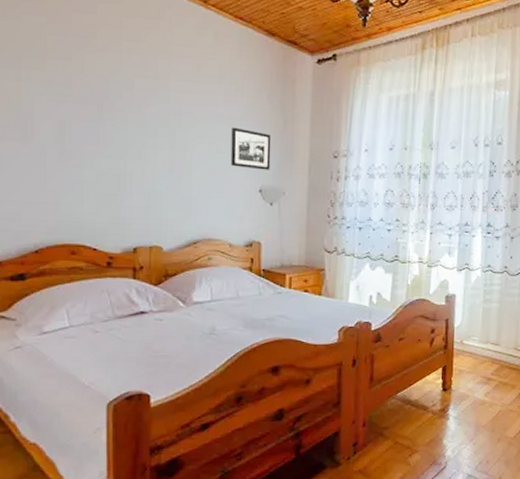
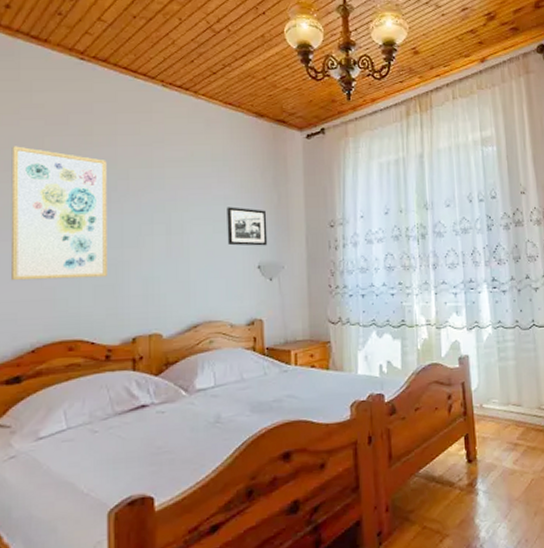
wall art: none [13,41,111,186] -> present [10,146,107,281]

